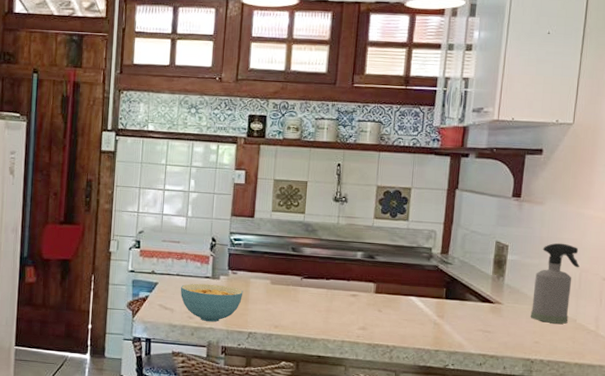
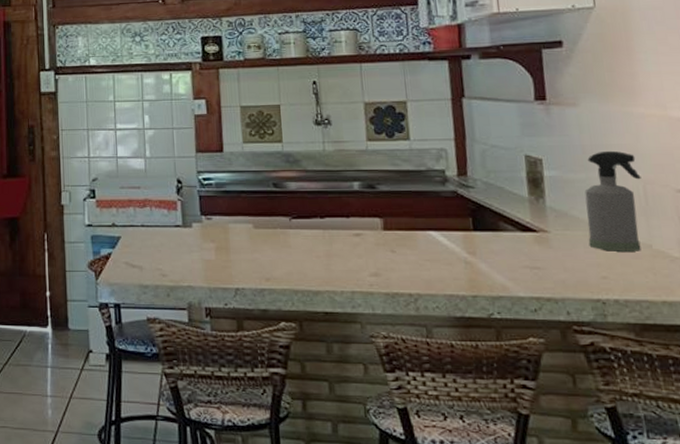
cereal bowl: present [180,283,243,322] -> none [147,234,223,278]

